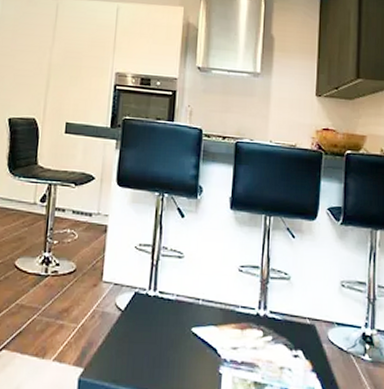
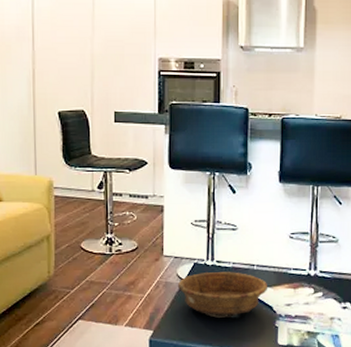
decorative bowl: none [114,304,214,358] -> present [177,272,268,318]

